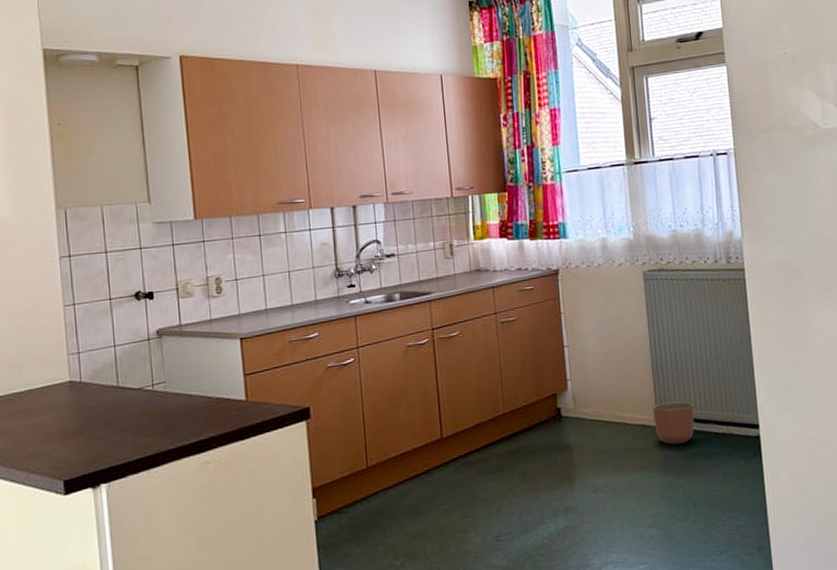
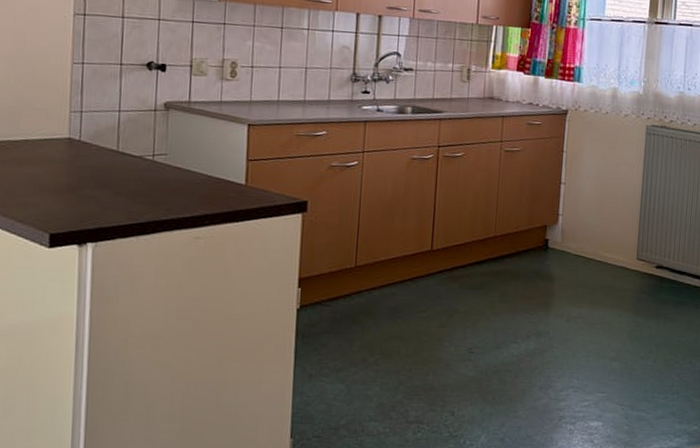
planter: present [653,401,695,445] -> none [633,250,672,289]

